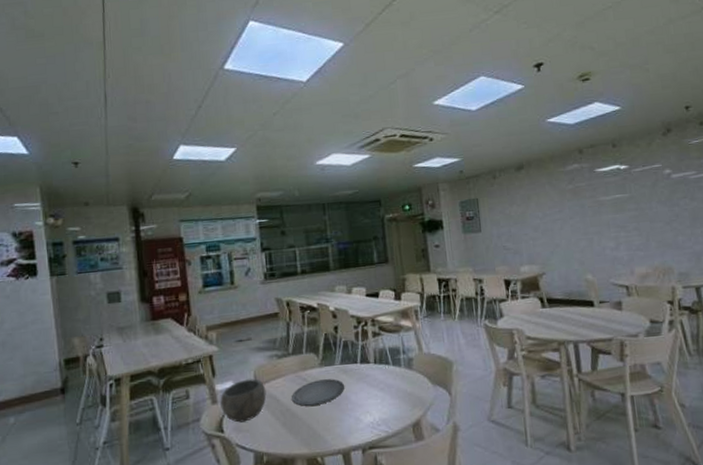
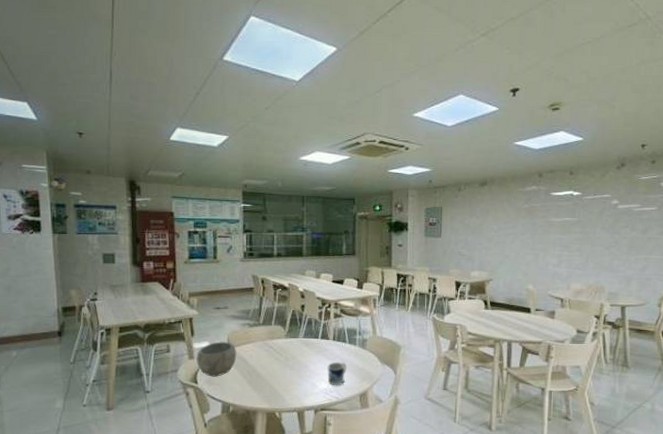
plate: present [292,379,345,406] -> none [259,349,306,369]
mug: none [371,388,394,418] -> present [327,362,347,386]

